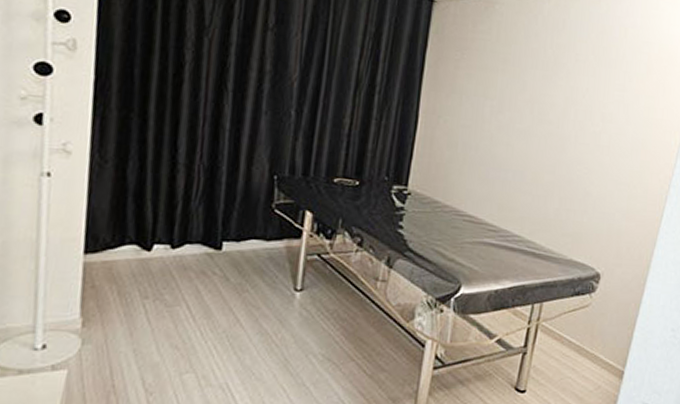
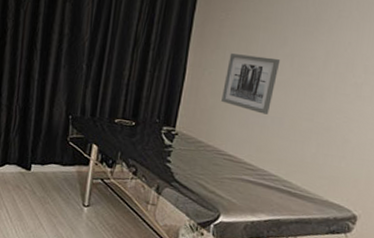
wall art: none [459,99,520,168] -> present [221,53,281,115]

